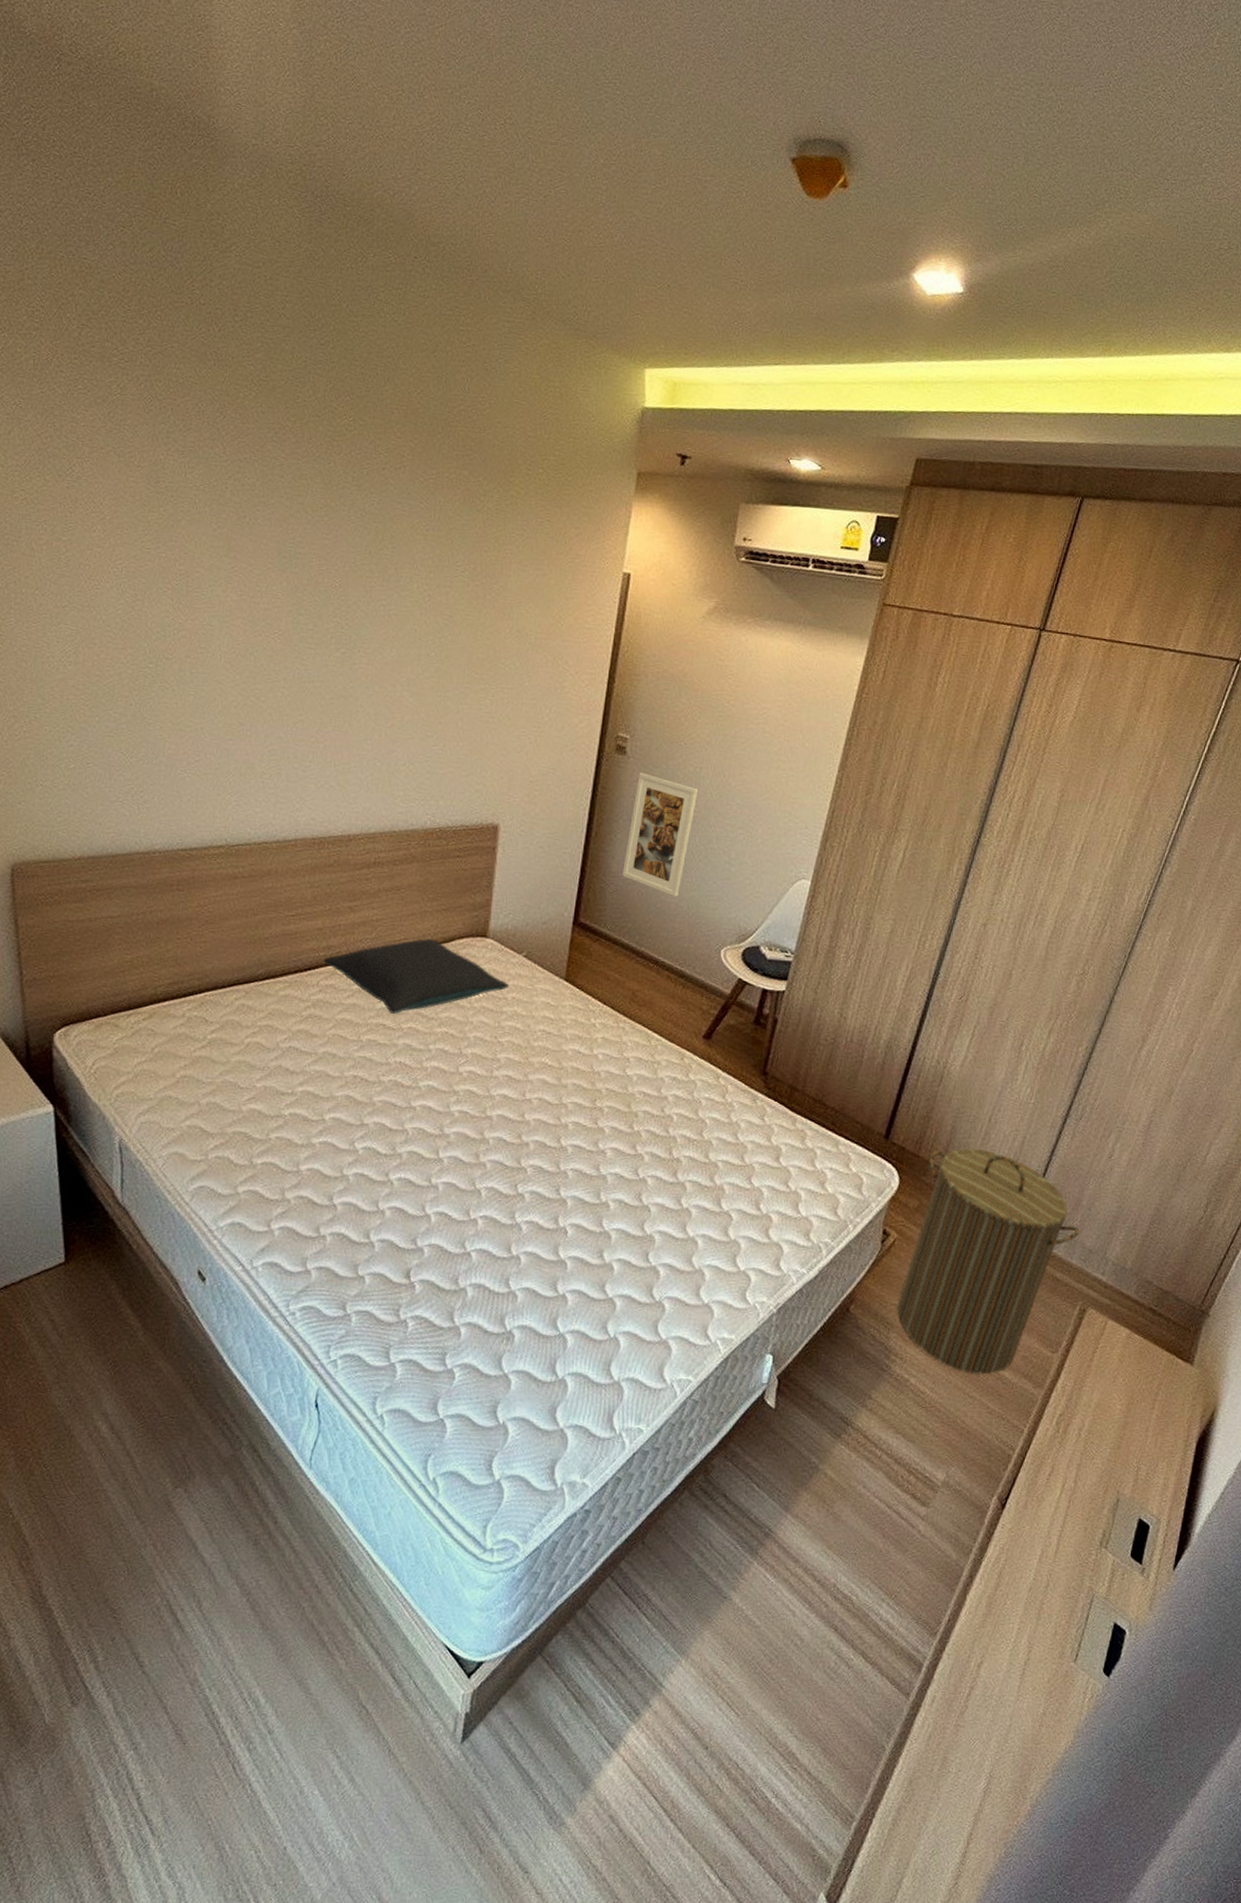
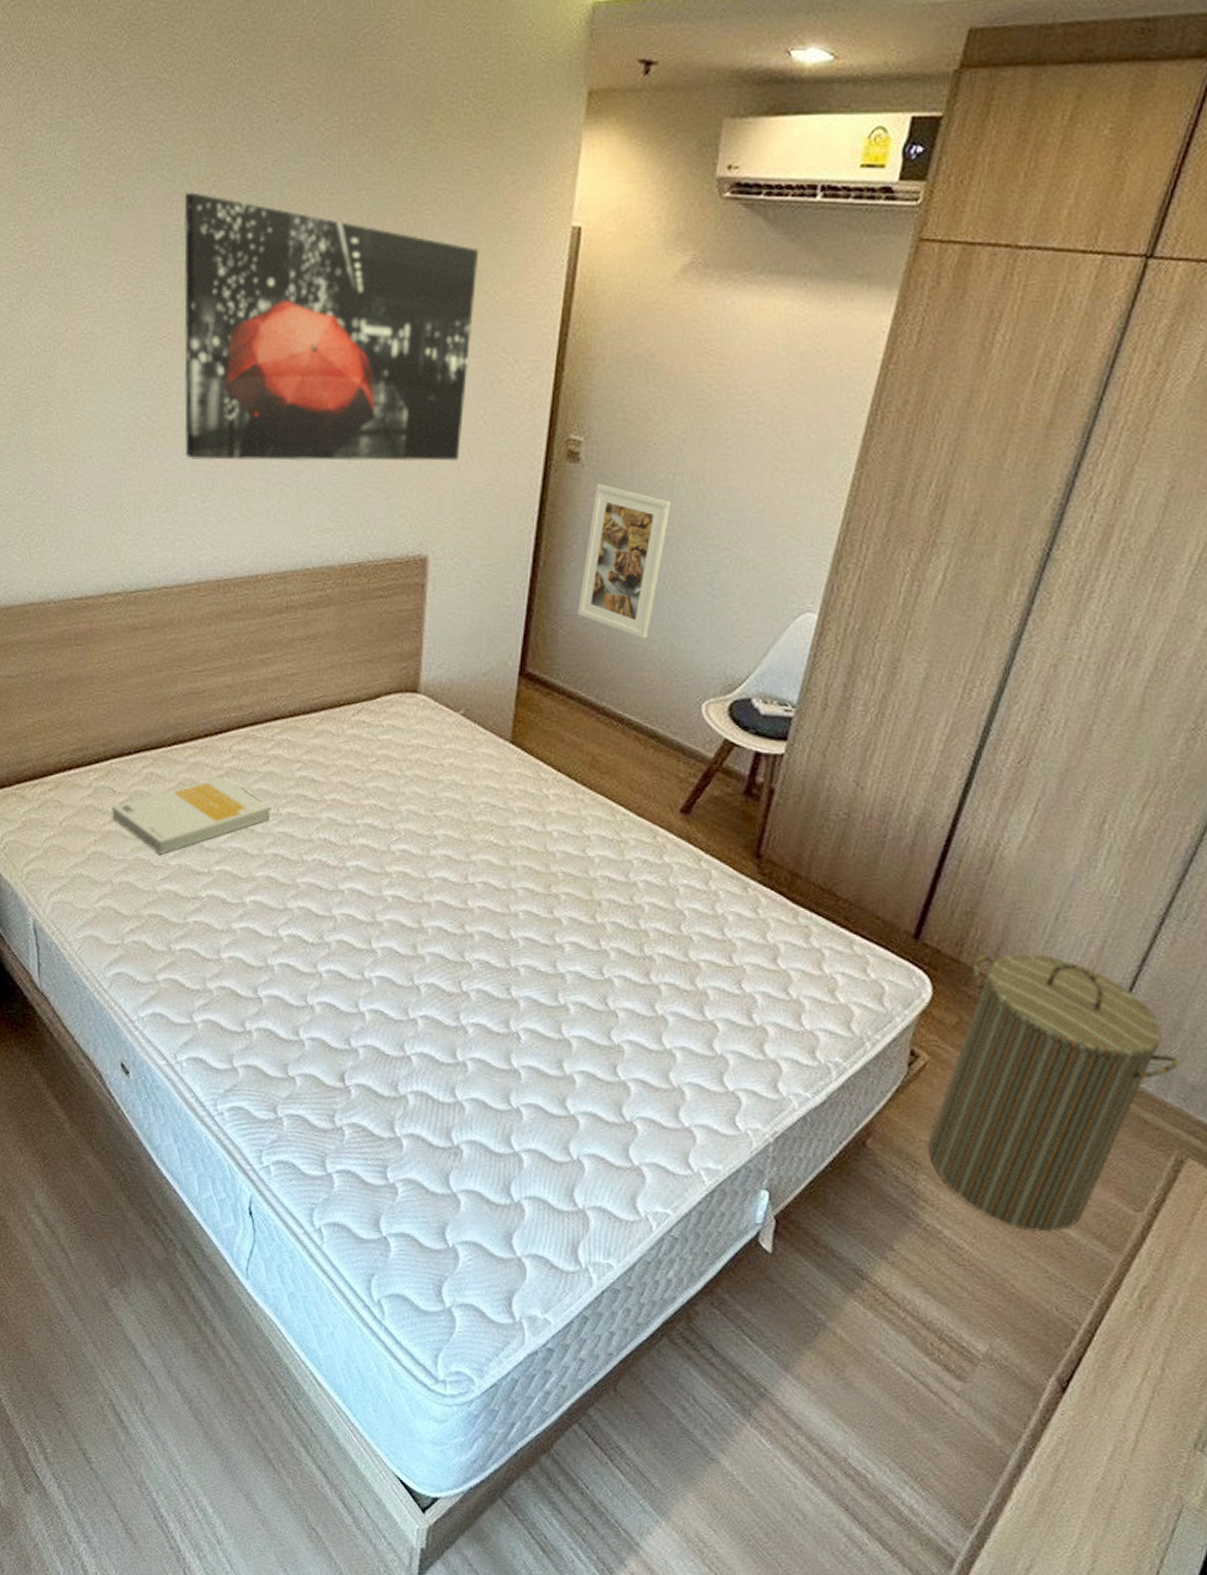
book: none [203,1007,352,1078] -> present [112,776,271,855]
wall art: none [289,517,548,749] -> present [183,192,478,462]
pillow: present [323,938,510,1014] -> none [235,695,446,783]

